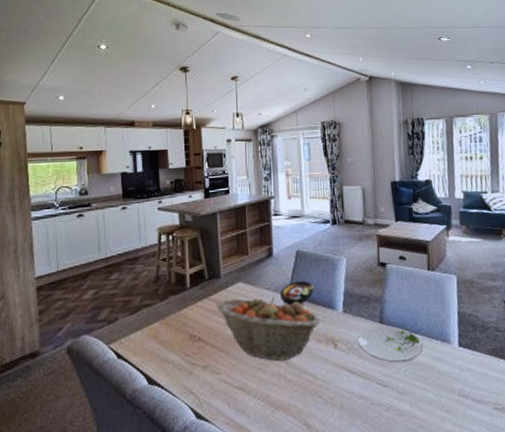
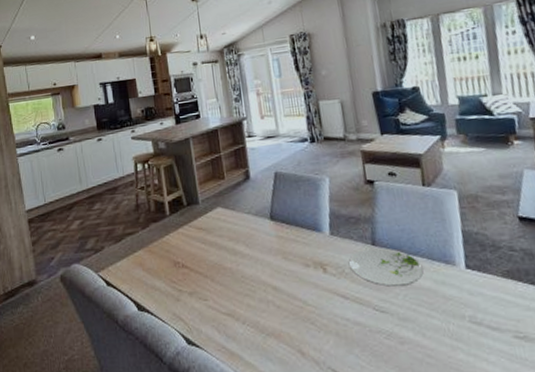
fruit basket: present [216,297,320,361] -> none [197,222,306,287]
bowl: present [279,280,315,306] -> none [260,203,298,230]

